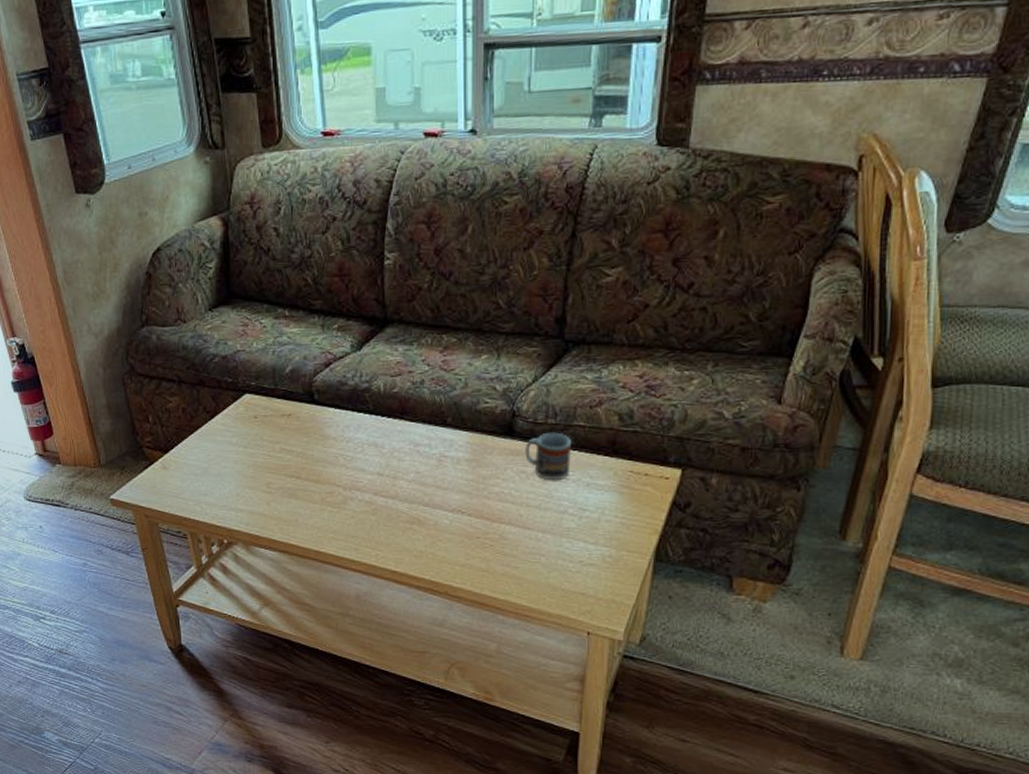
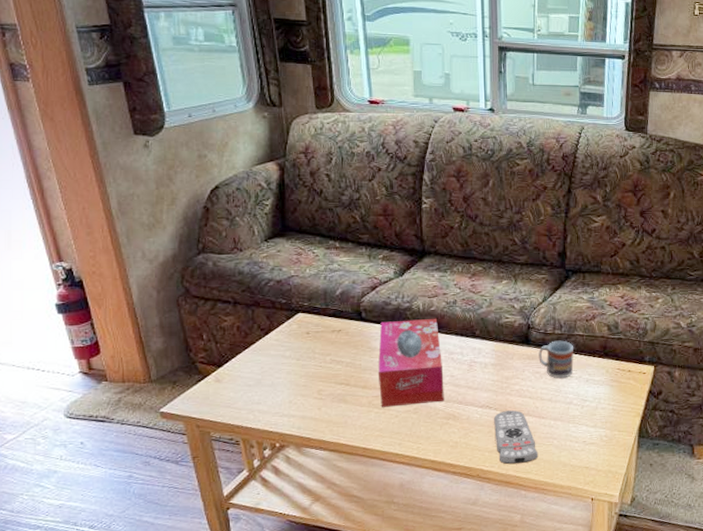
tissue box: none [331,401,408,506] -> present [377,318,444,407]
remote control: none [467,518,521,583] -> present [494,410,539,465]

